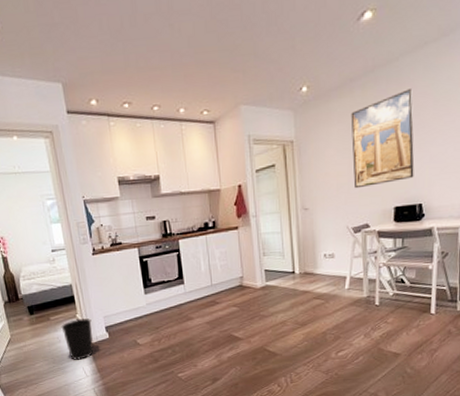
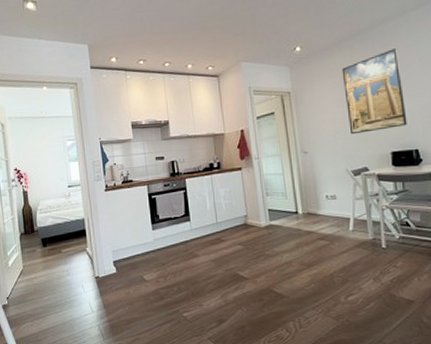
wastebasket: present [61,318,94,360] -> none [71,252,102,294]

